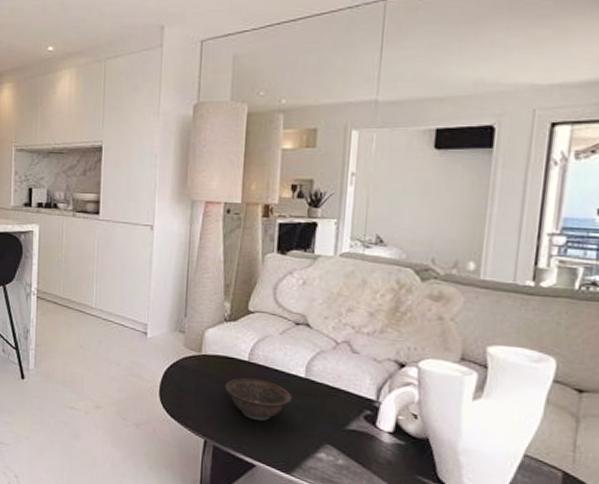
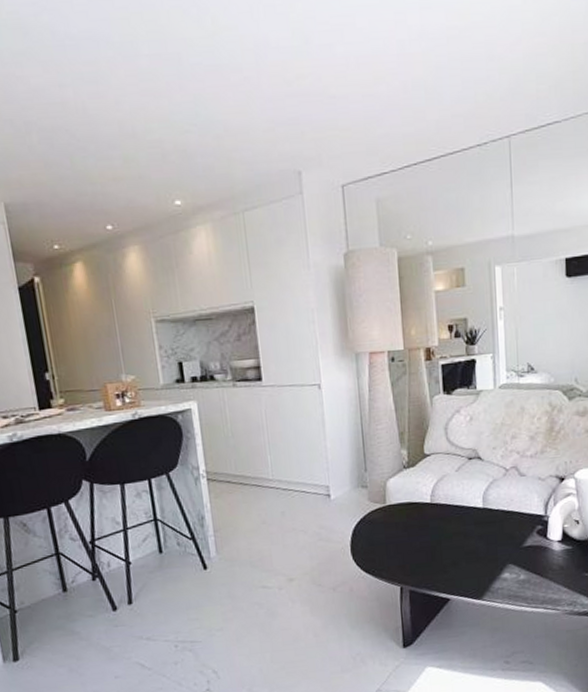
decorative bowl: present [225,377,293,421] -> none [413,517,475,558]

